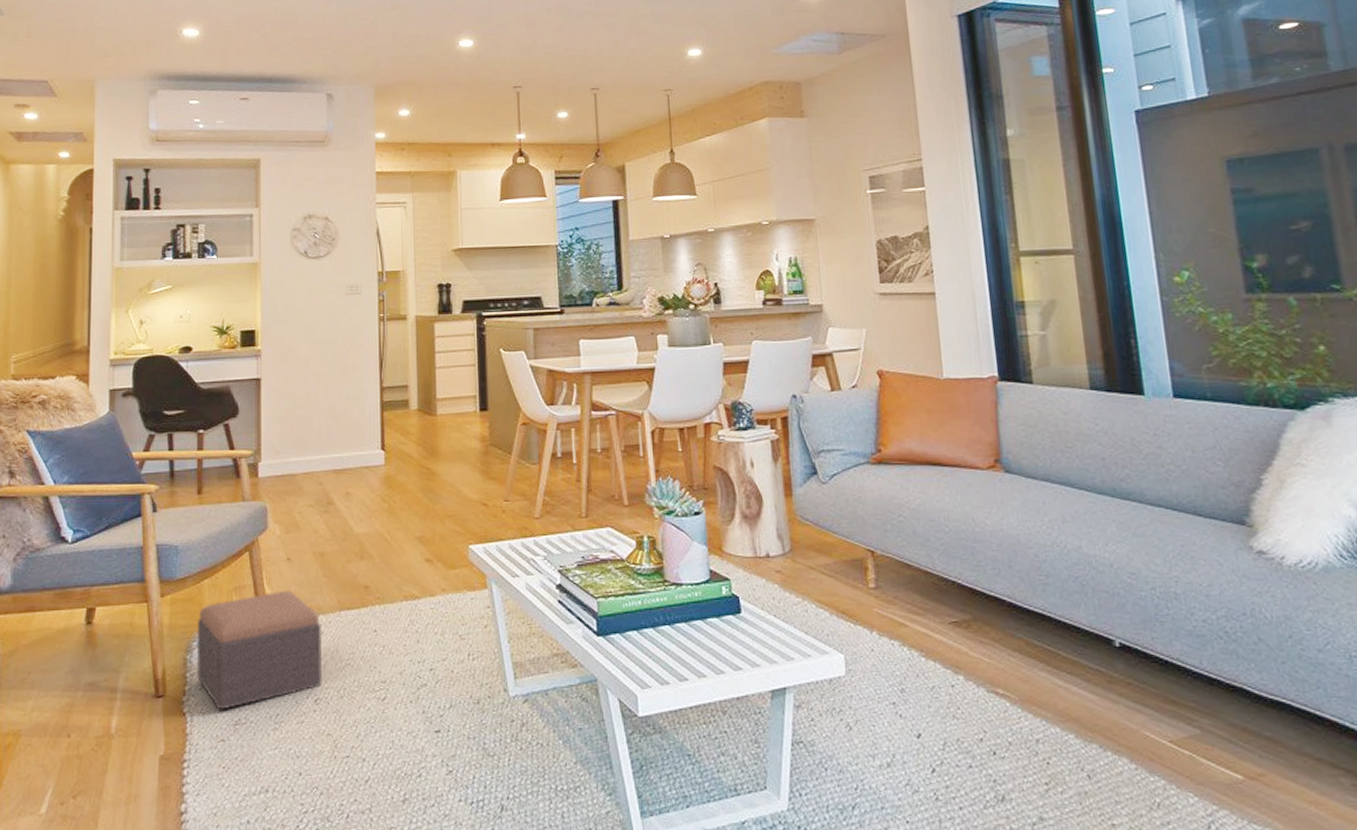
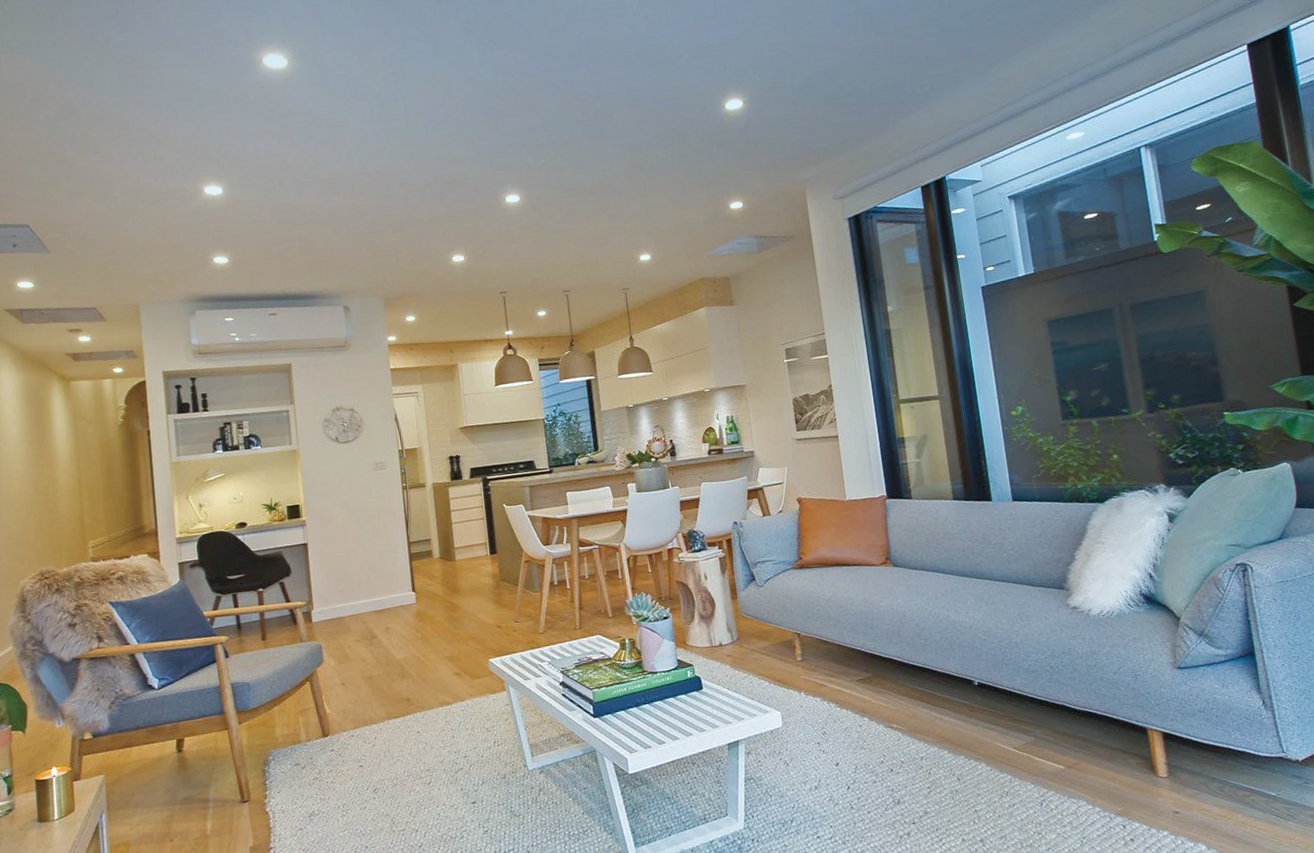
footstool: present [198,590,322,710] -> none [271,708,378,807]

